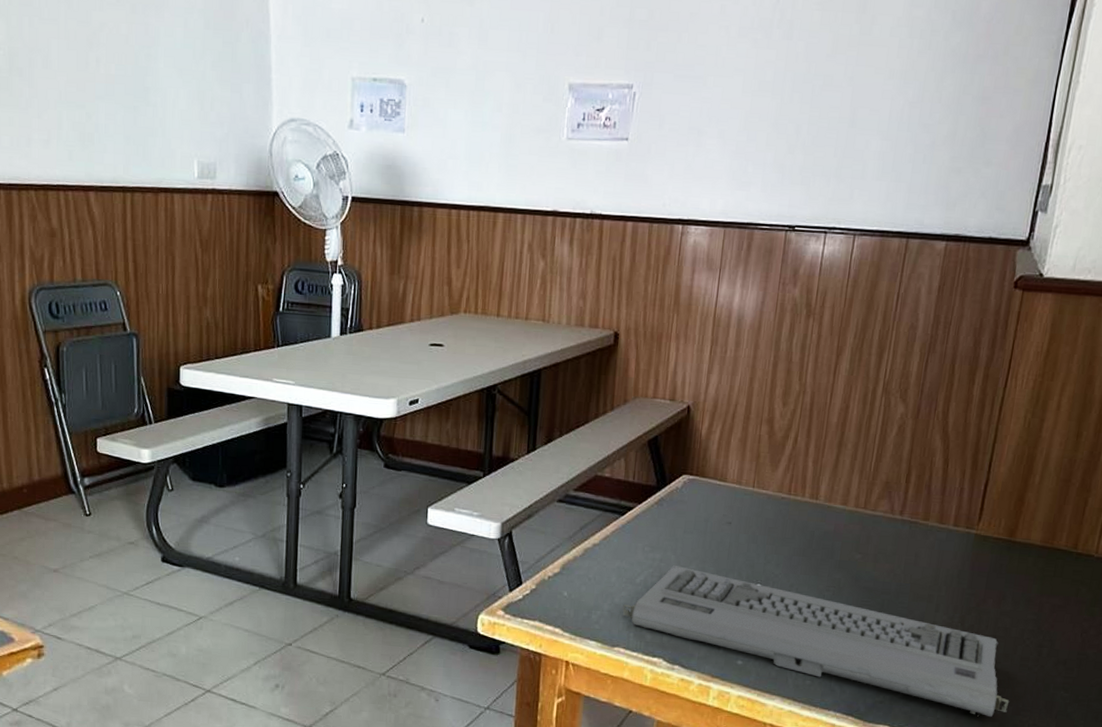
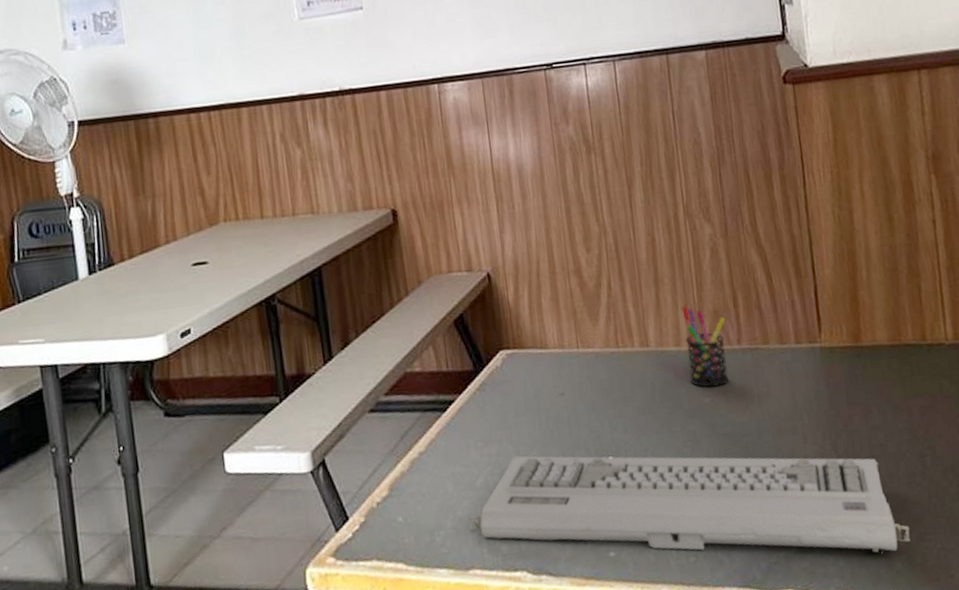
pen holder: none [847,471,895,547] -> present [681,305,729,387]

